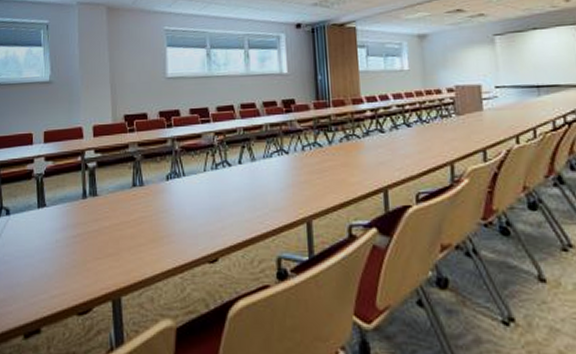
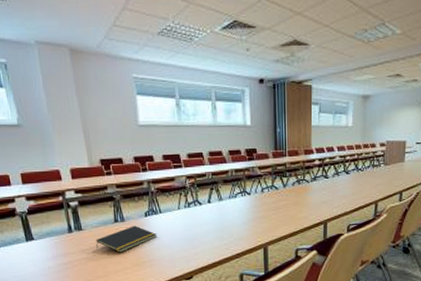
notepad: none [110,191,178,224] -> present [96,225,156,252]

